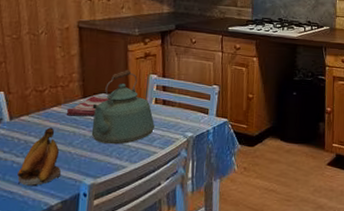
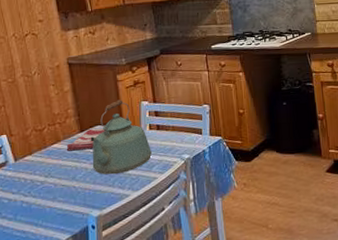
banana: present [17,127,61,186] -> none [28,164,68,224]

